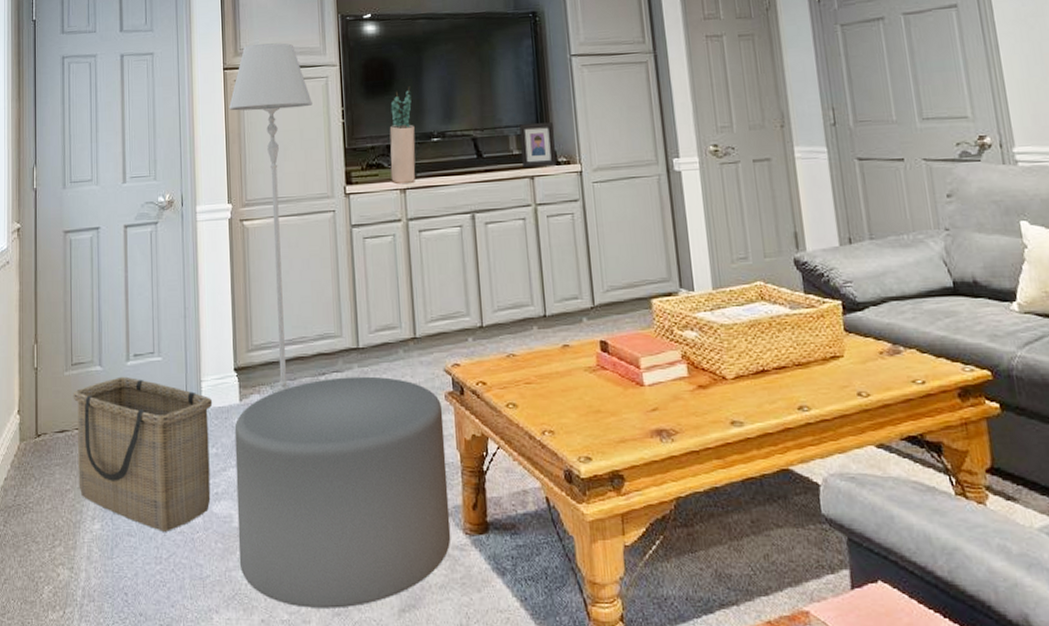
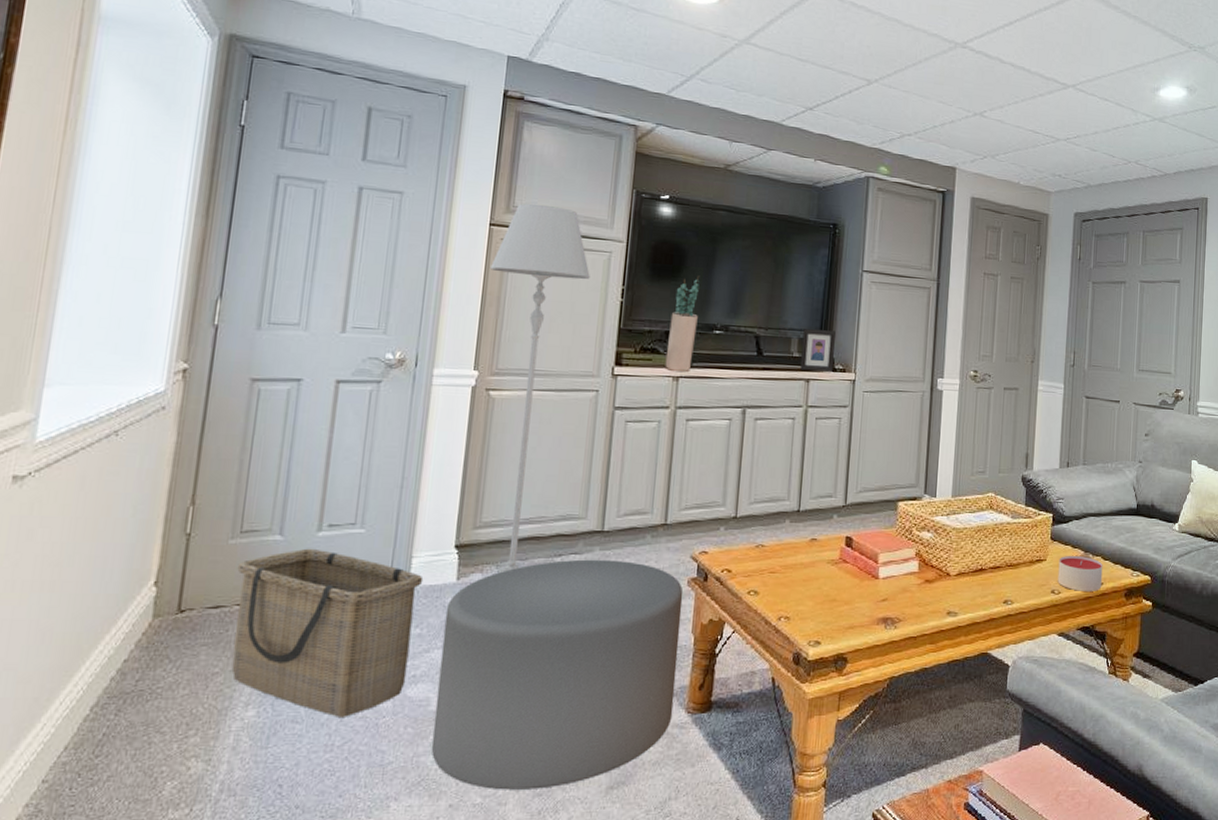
candle: none [860,348,925,393] -> present [1057,555,1103,591]

